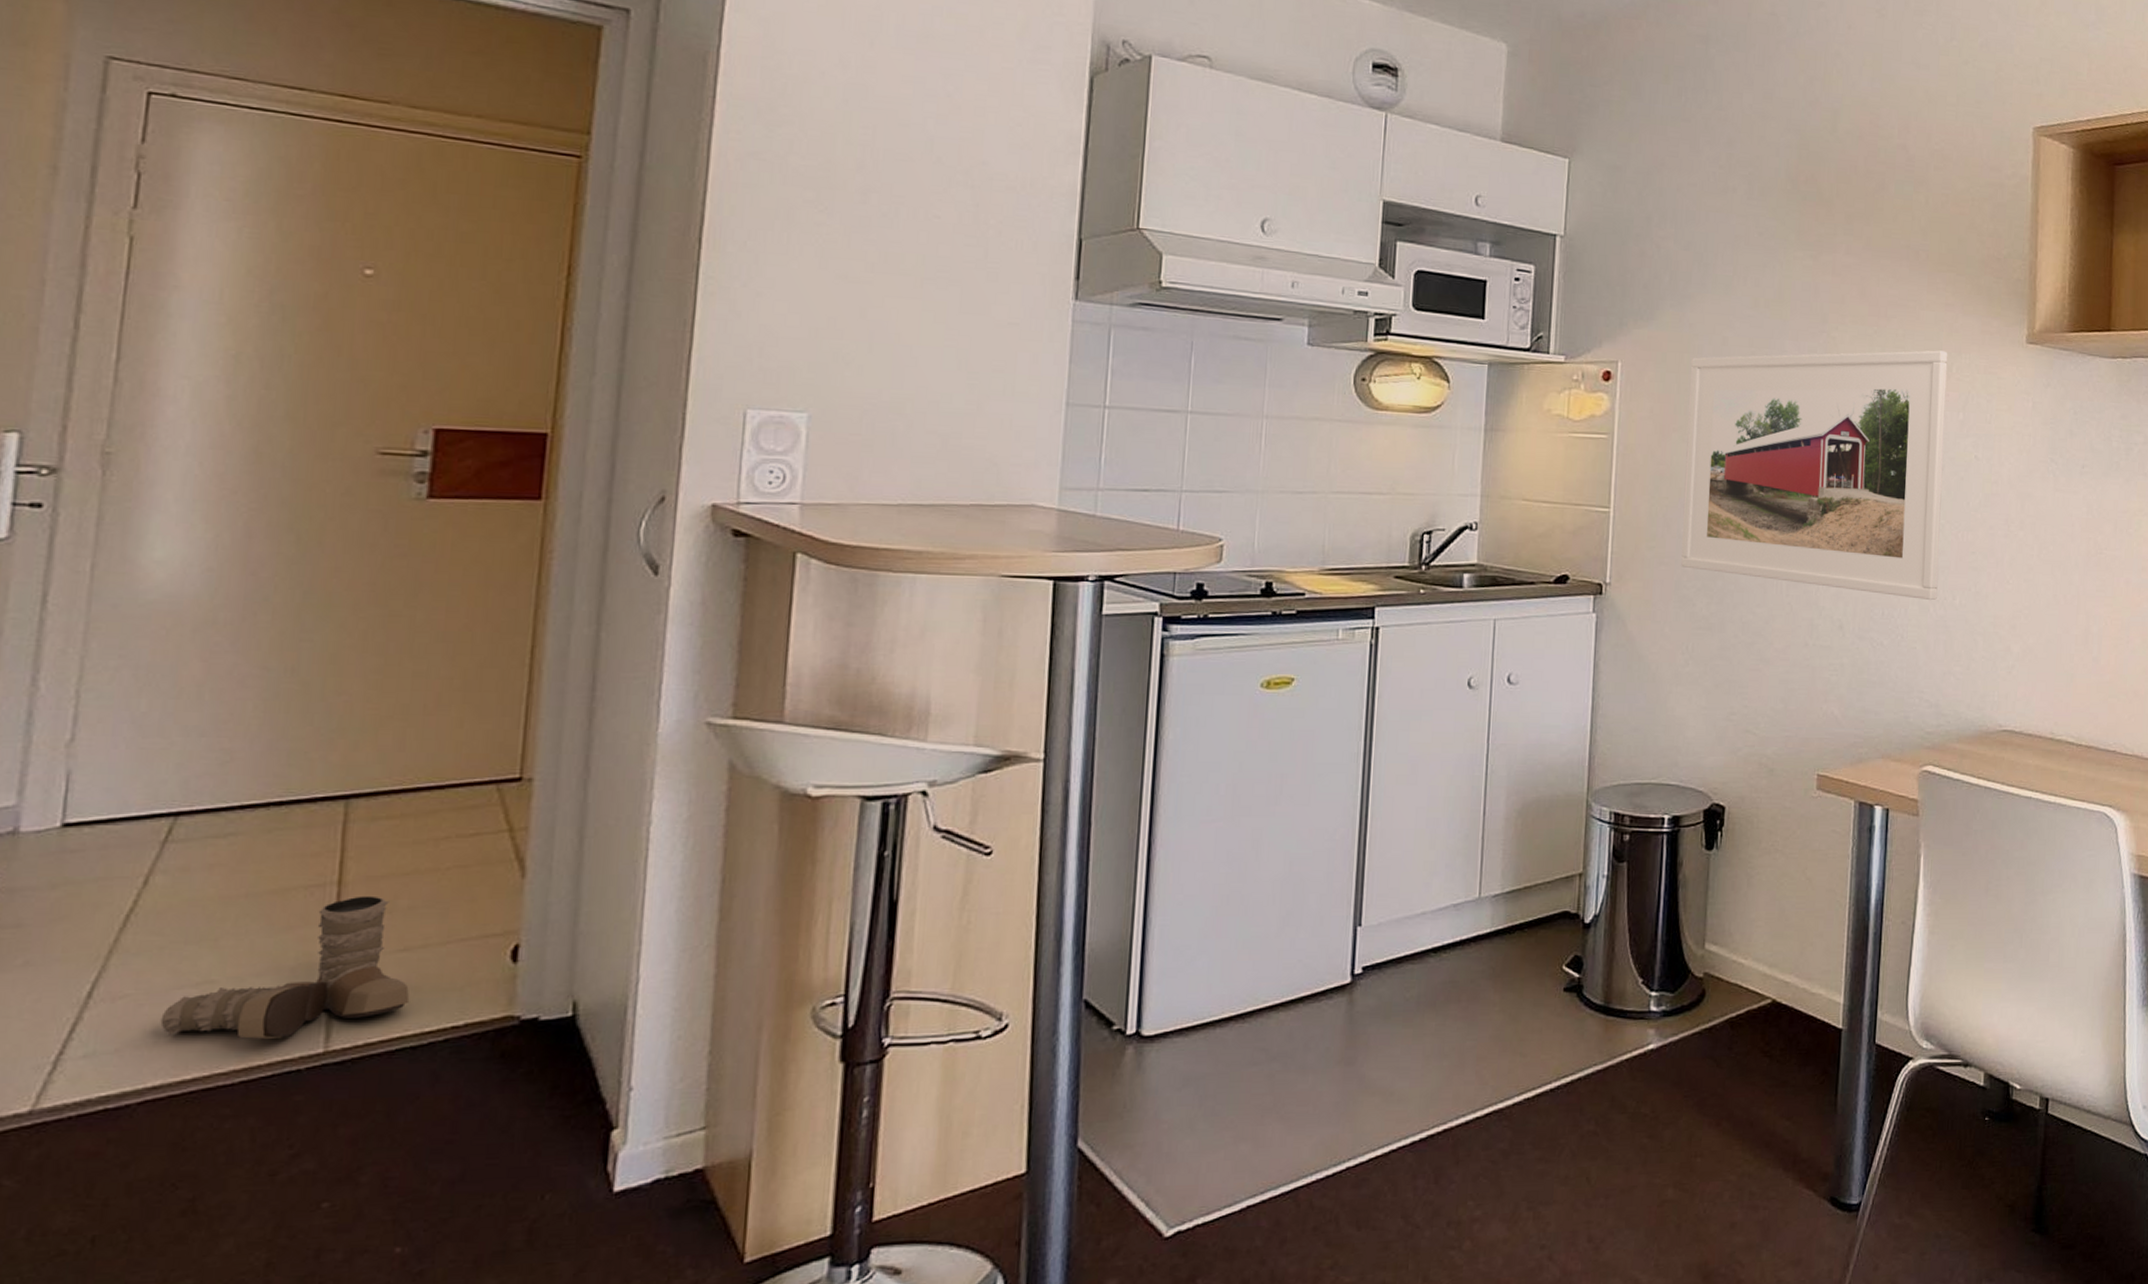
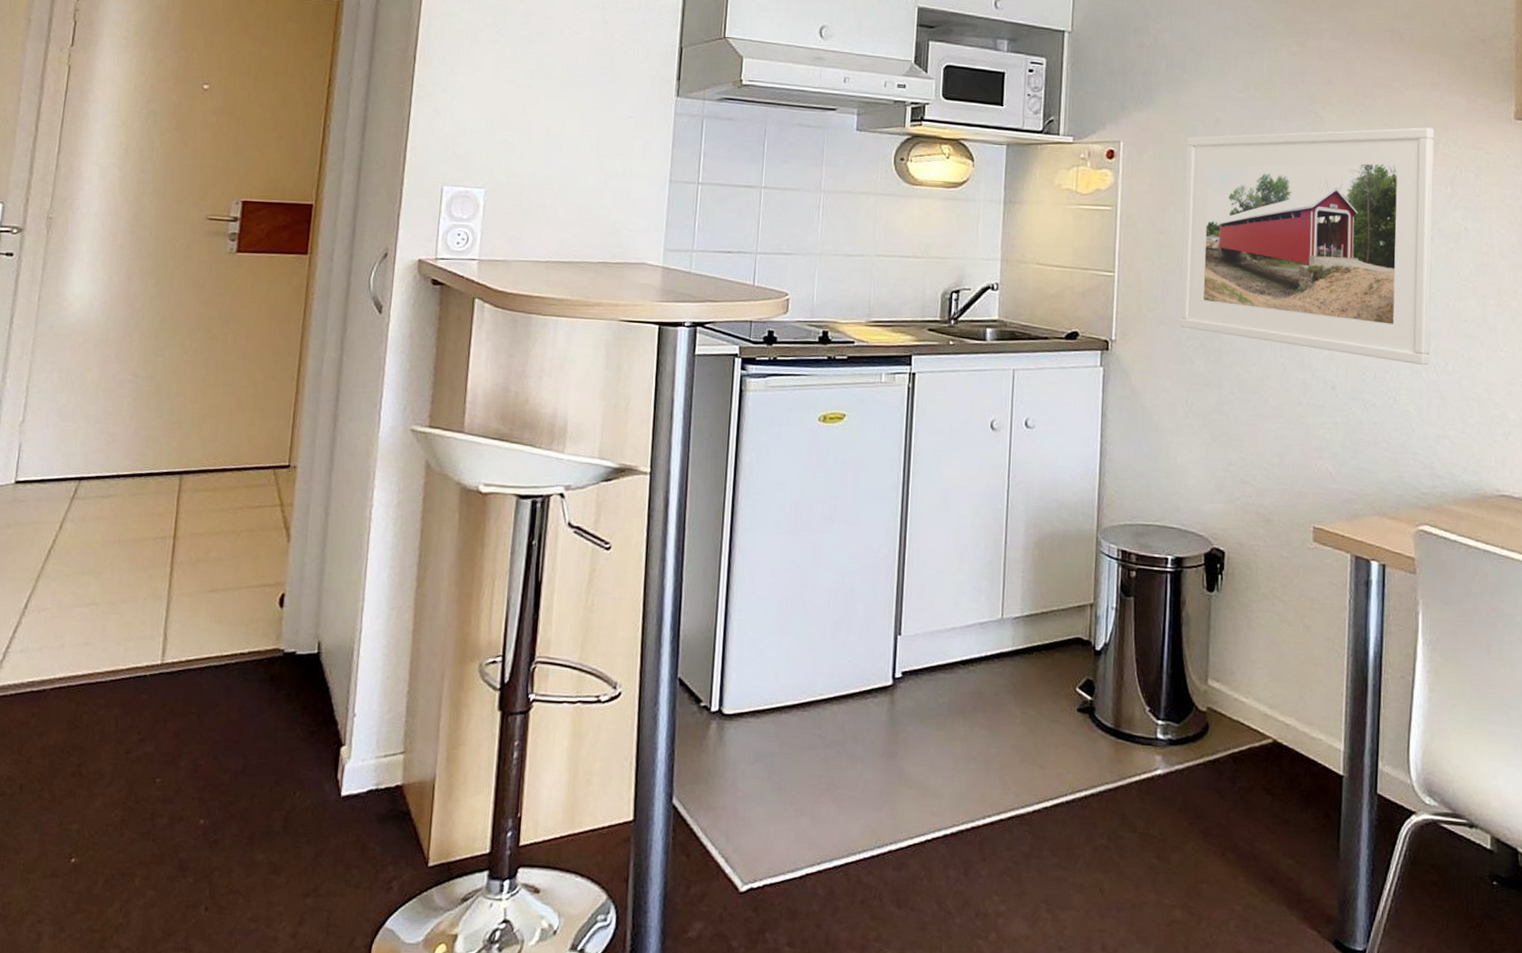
boots: present [160,895,410,1039] -> none [65,547,215,650]

